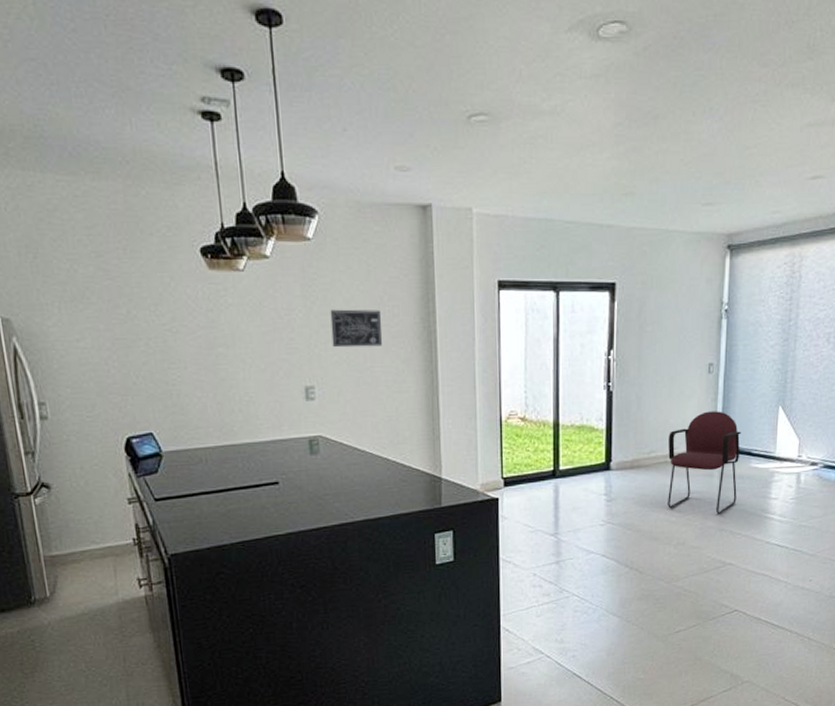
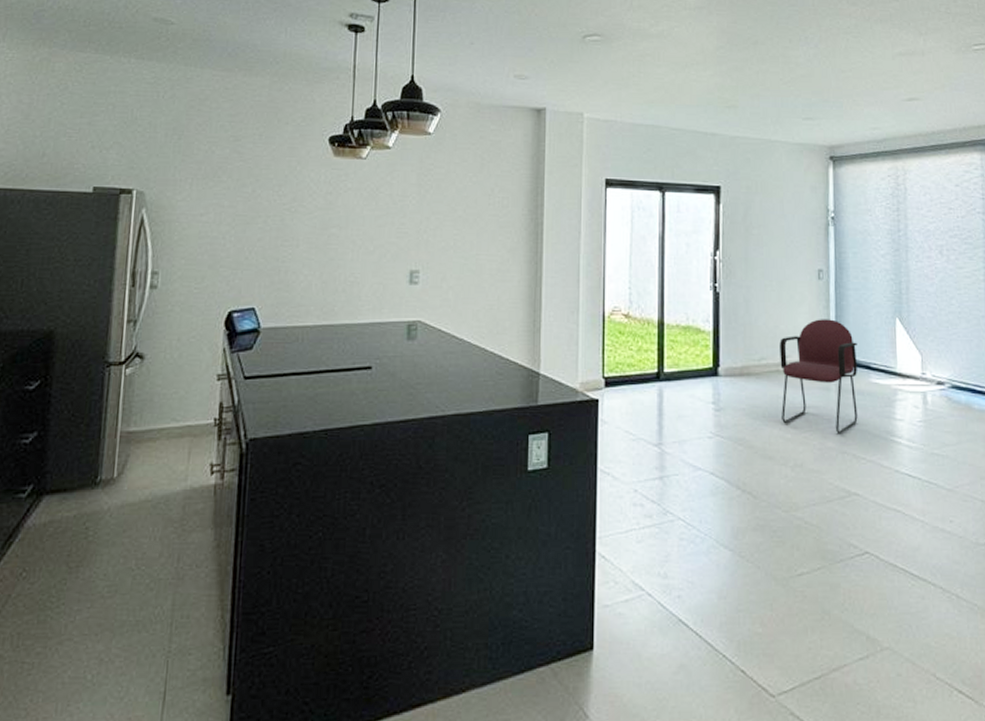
wall art: present [330,309,382,348] -> none [441,198,491,235]

